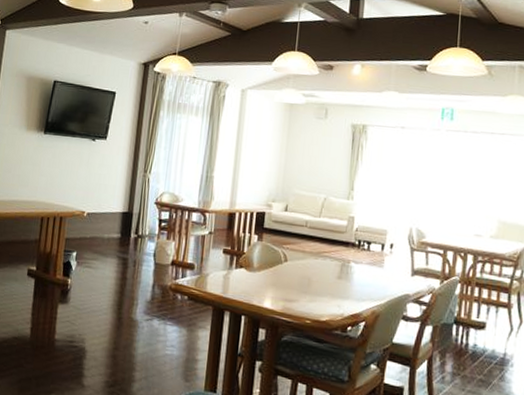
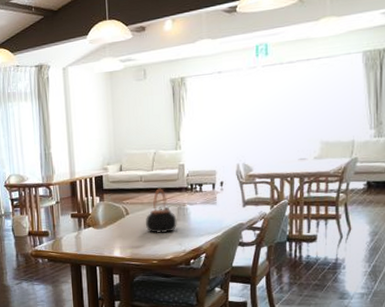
teapot: none [304,238,339,291] -> present [146,188,177,234]

